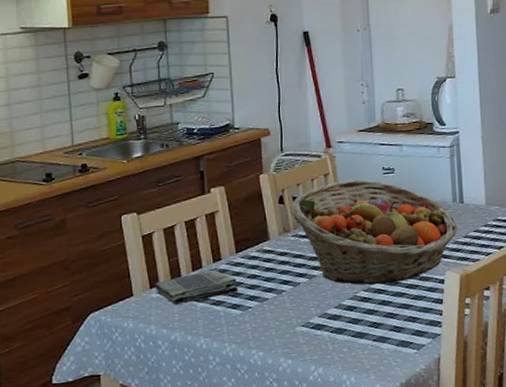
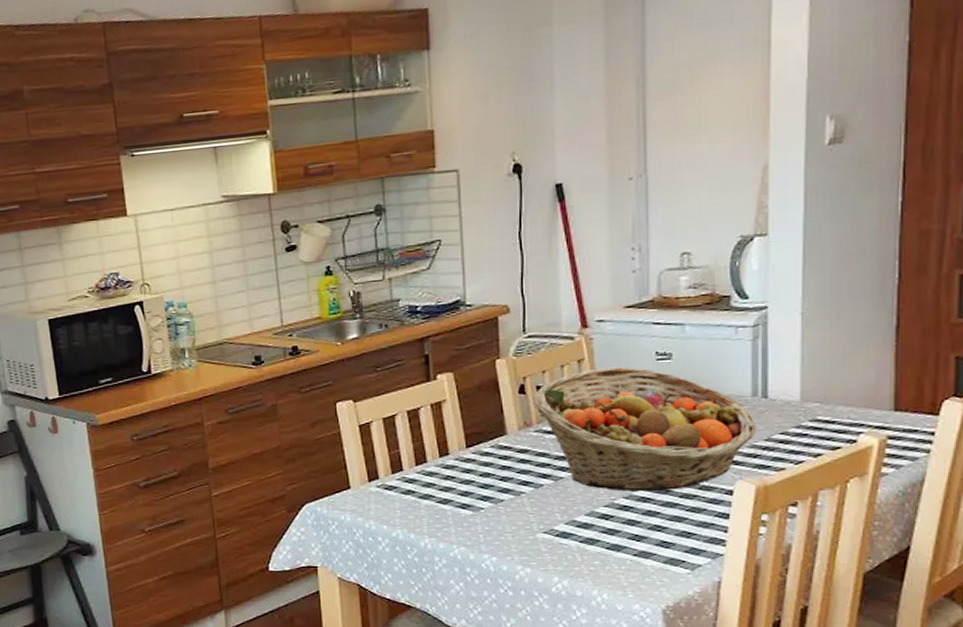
dish towel: present [154,270,238,306] -> none [373,466,469,501]

